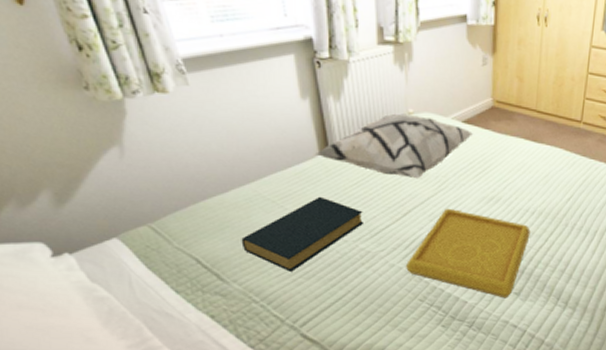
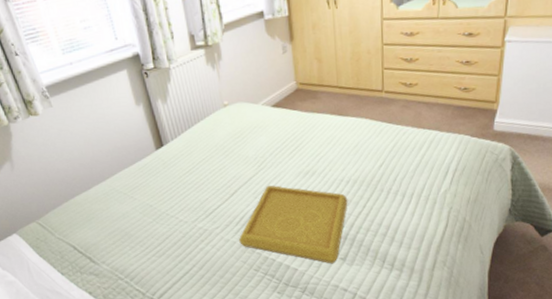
hardback book: present [241,196,363,272] -> none [104,185,198,252]
decorative pillow: present [314,113,474,179] -> none [152,106,284,162]

